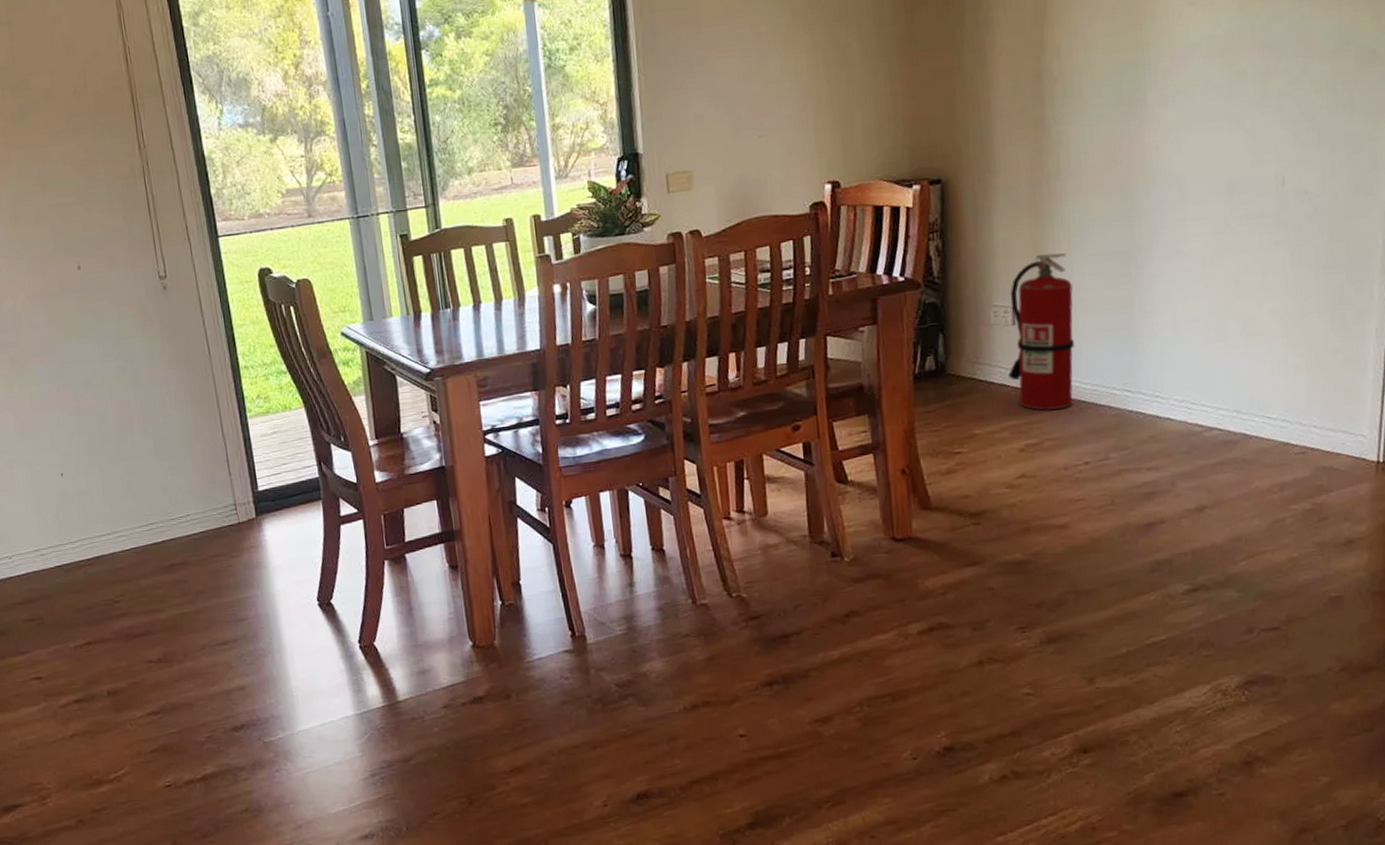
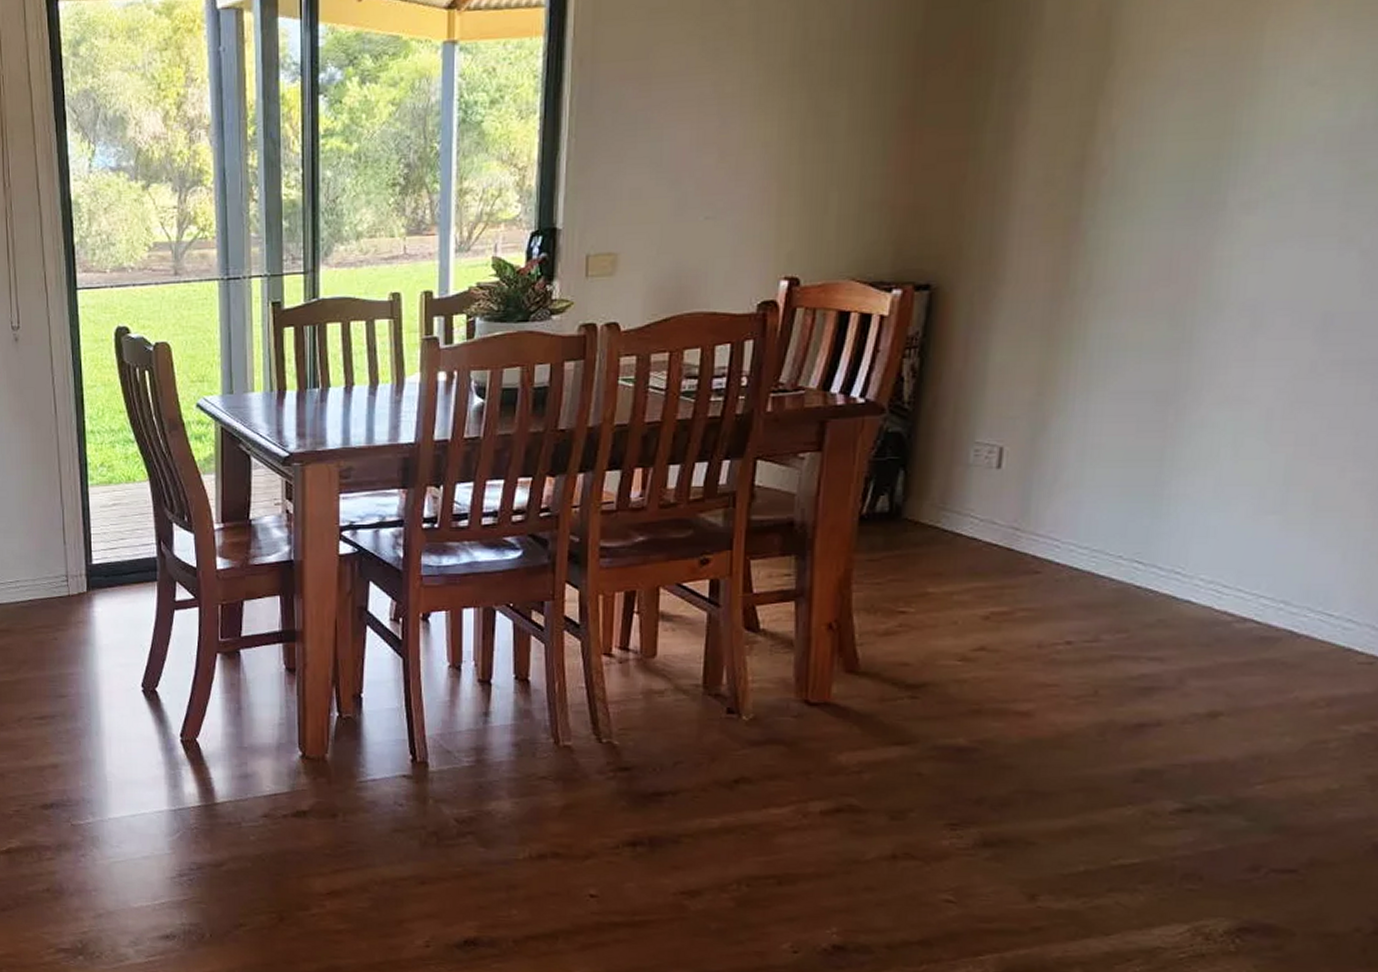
fire extinguisher: present [1008,252,1074,410] -> none [982,386,1085,574]

